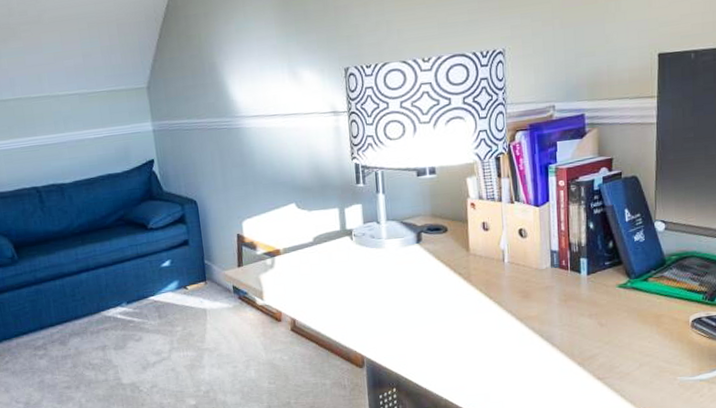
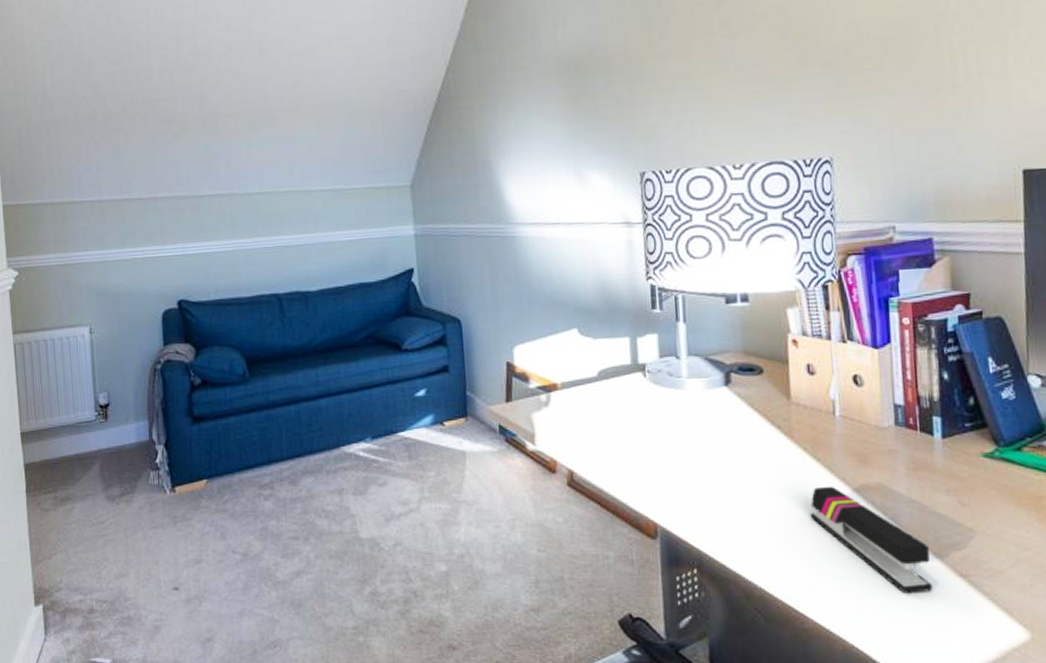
stapler: none [484,317,577,395] -> present [810,486,933,594]

